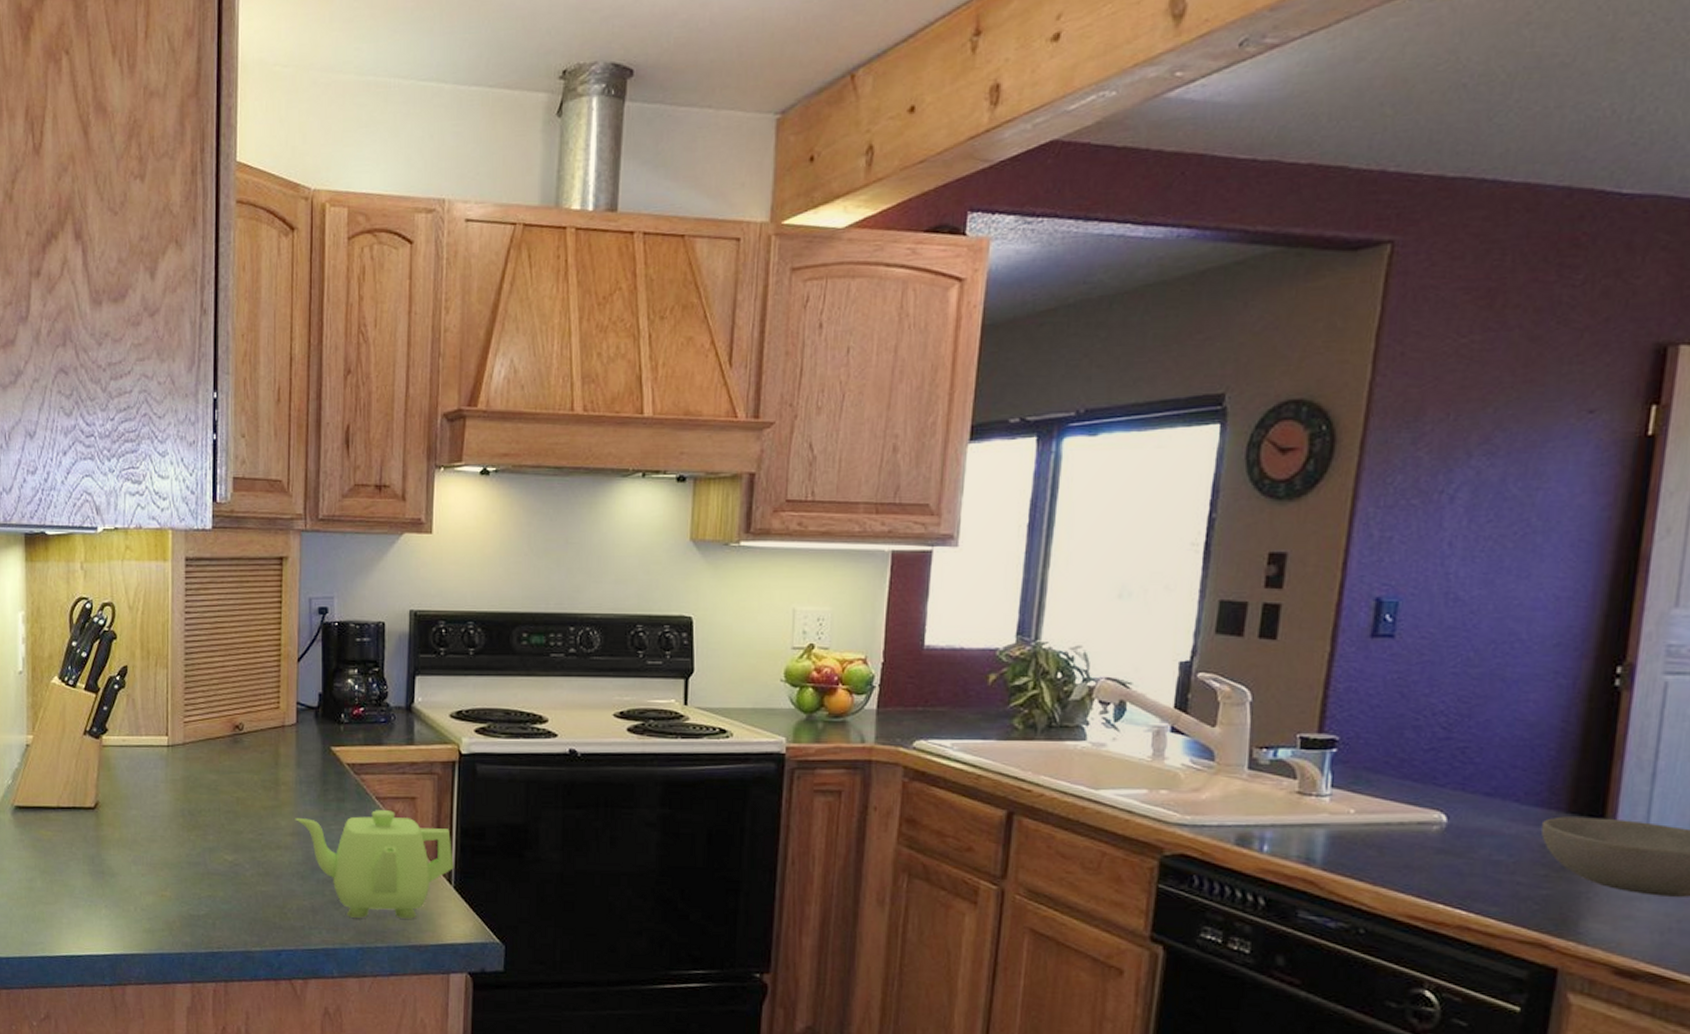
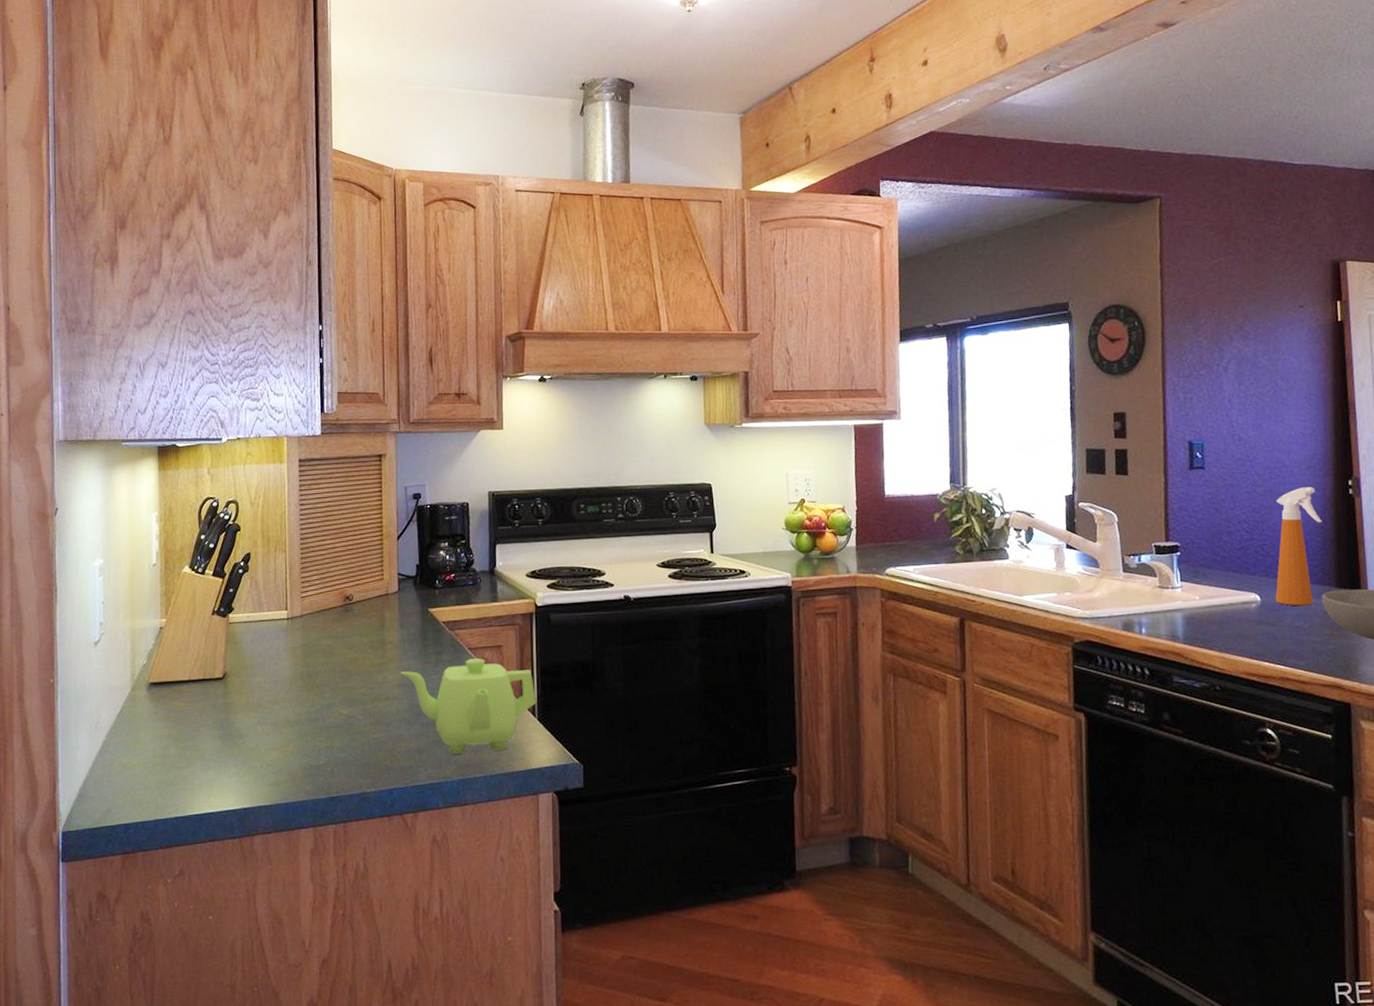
spray bottle: none [1469,672,1564,835] -> present [1275,487,1322,606]

